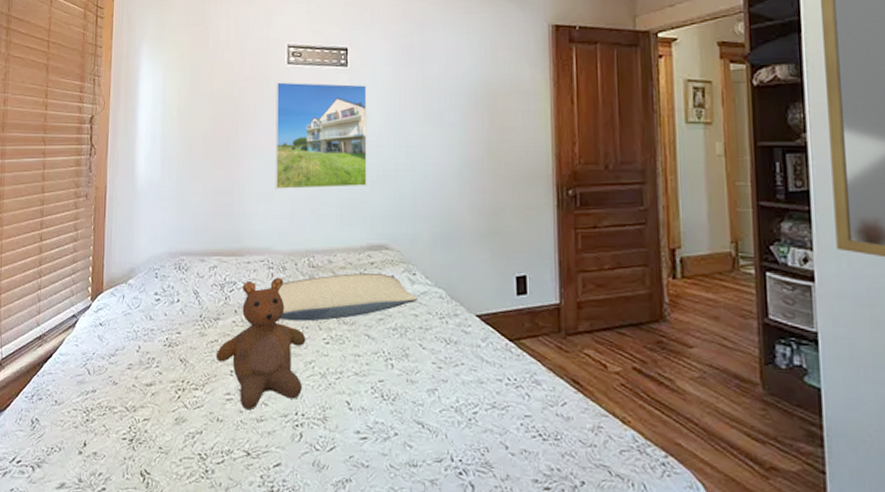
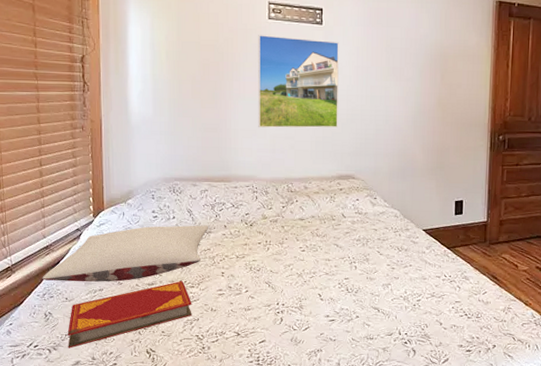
pillow: none [32,310,217,382] -> present [42,225,209,282]
hardback book: none [53,381,195,466] -> present [67,281,192,348]
teddy bear: present [215,277,306,411] -> none [208,199,286,302]
pillow: present [270,272,418,322] -> none [255,196,377,234]

